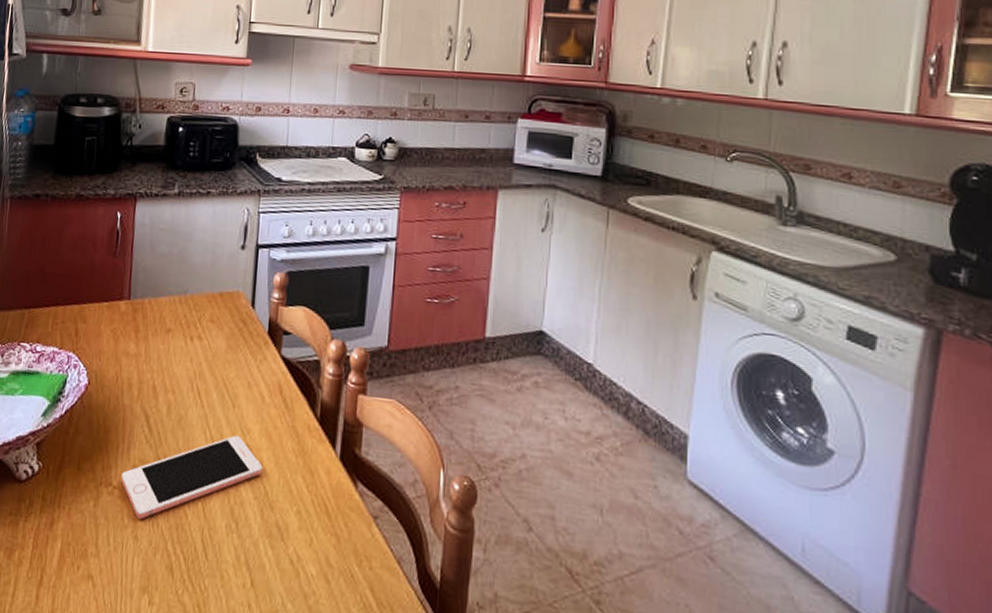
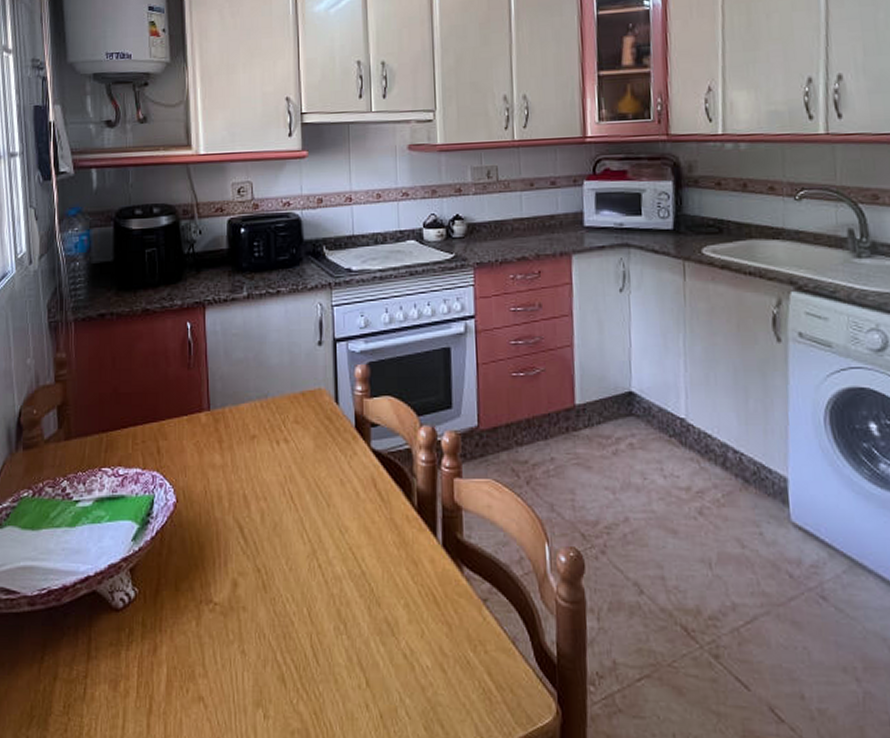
cell phone: present [120,435,263,519] -> none [220,535,365,632]

